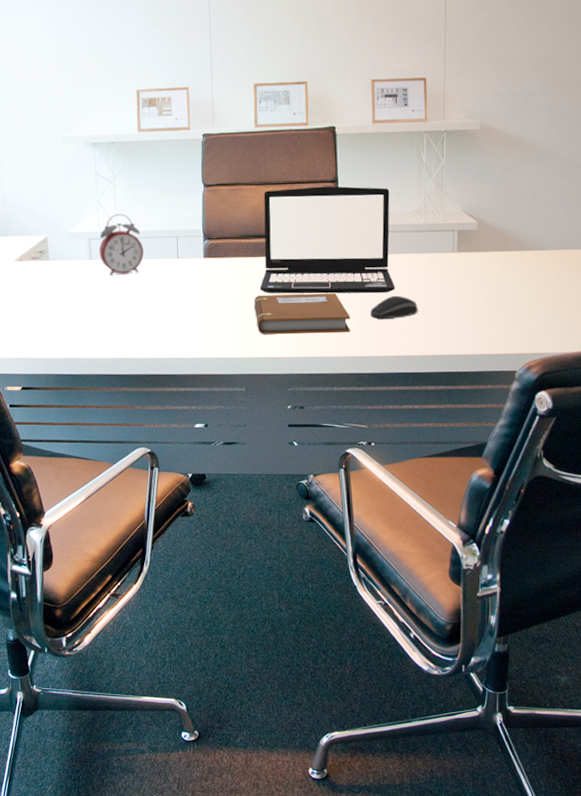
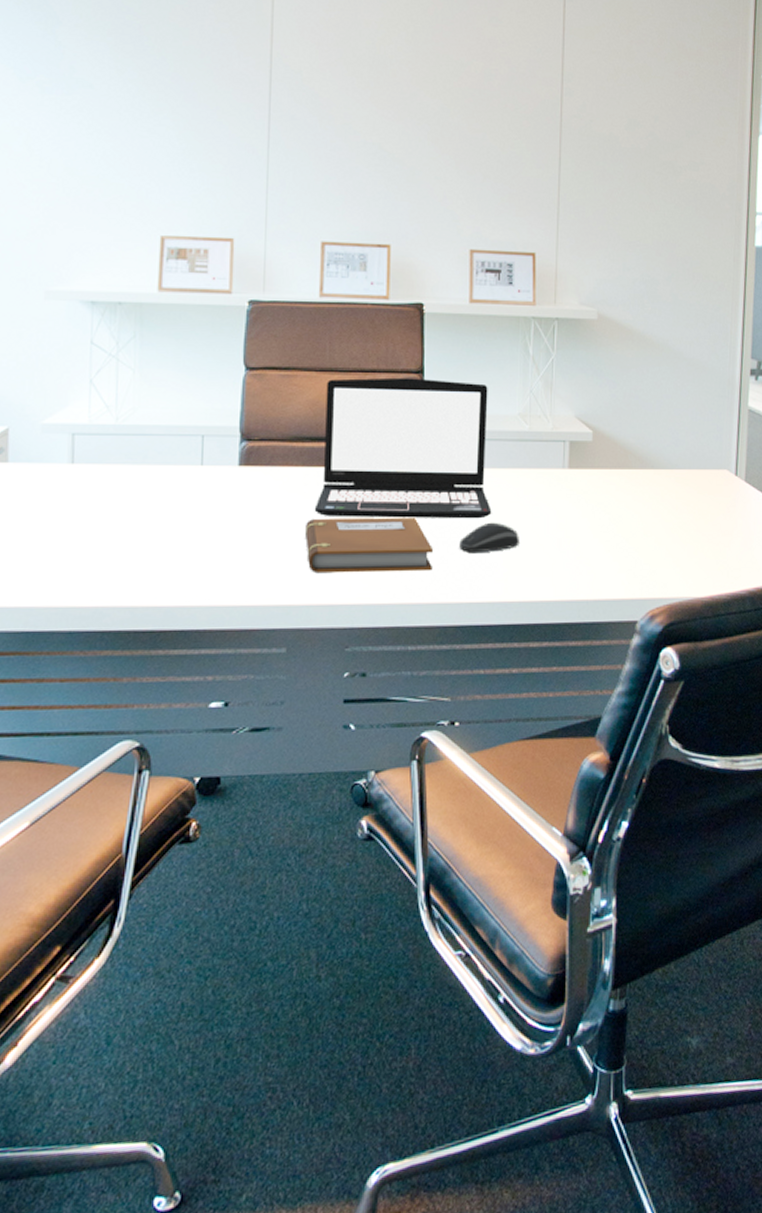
alarm clock: present [99,214,144,275] -> none [86,401,153,486]

